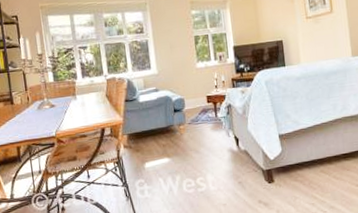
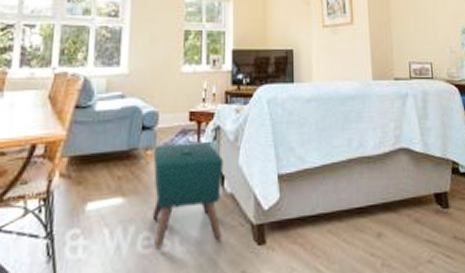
ottoman: none [185,116,242,189] -> present [152,142,223,249]

